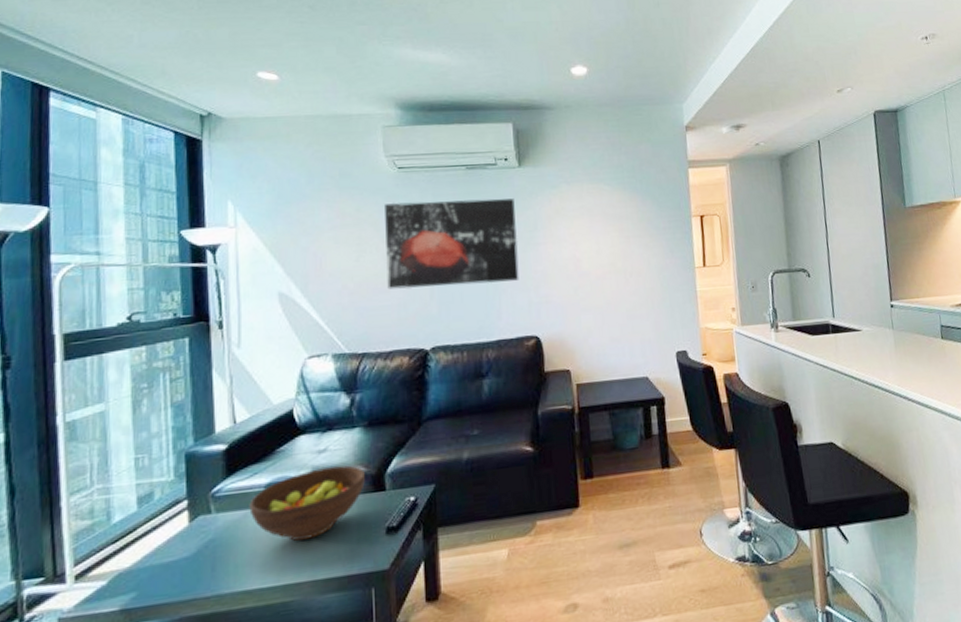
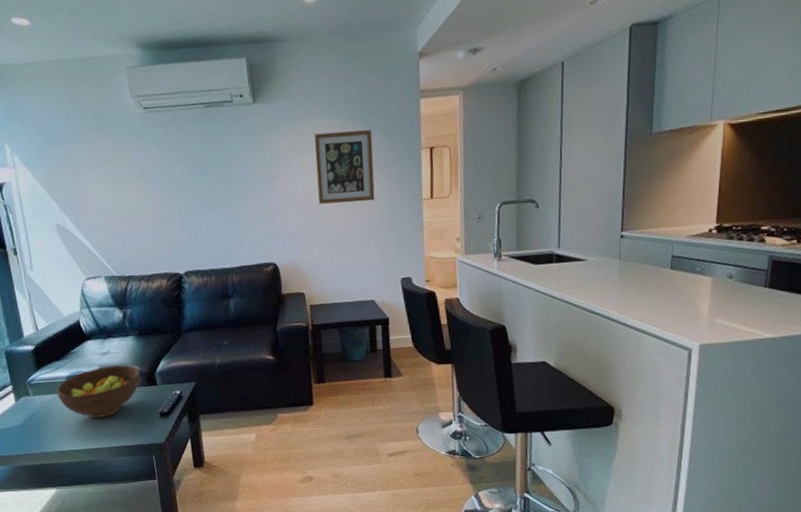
wall art: present [383,198,519,290] -> none [134,135,258,222]
wall art: none [582,196,647,272] -> present [314,130,375,204]

